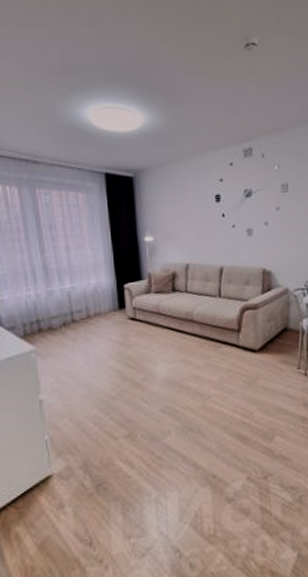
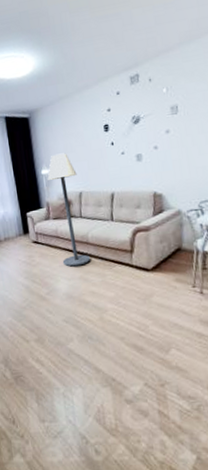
floor lamp: none [151,220,195,348] -> present [47,153,91,267]

